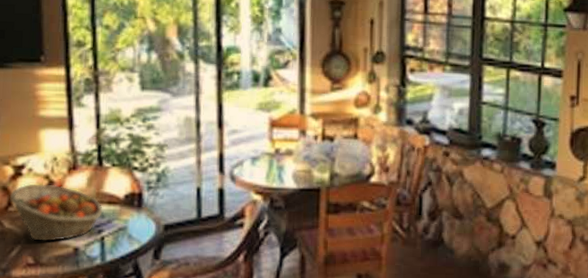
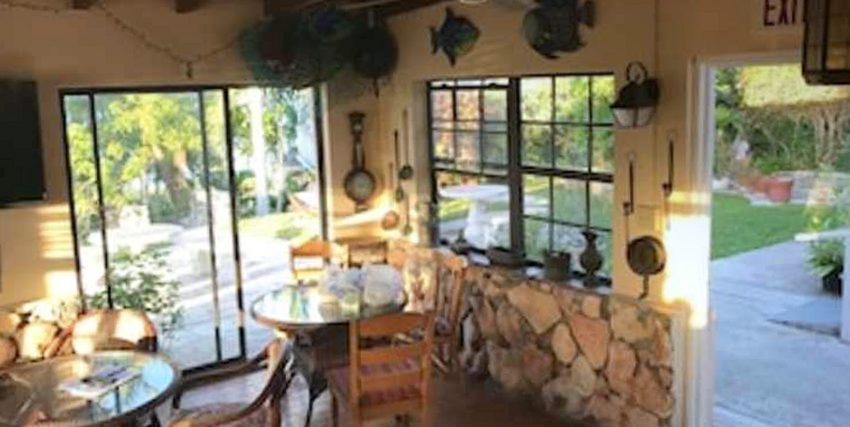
fruit basket: present [9,183,103,242] -> none [17,331,116,394]

